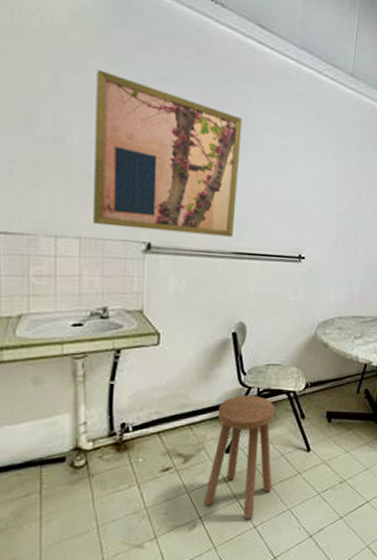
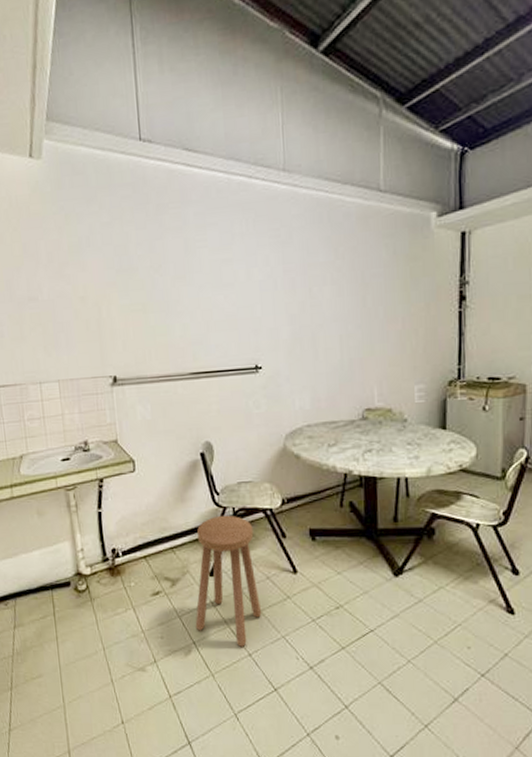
wall art: present [93,69,243,237] -> none [55,229,188,367]

